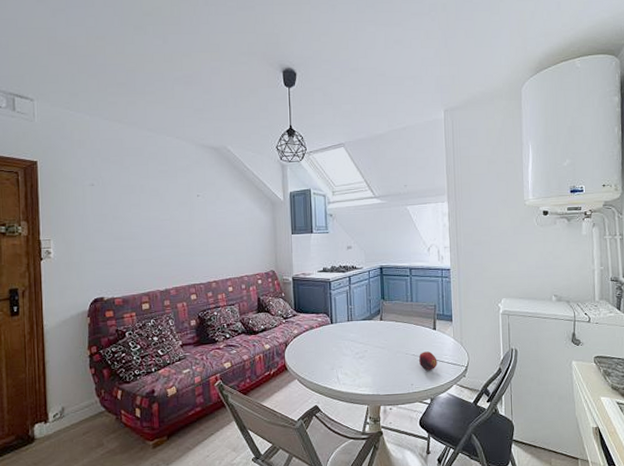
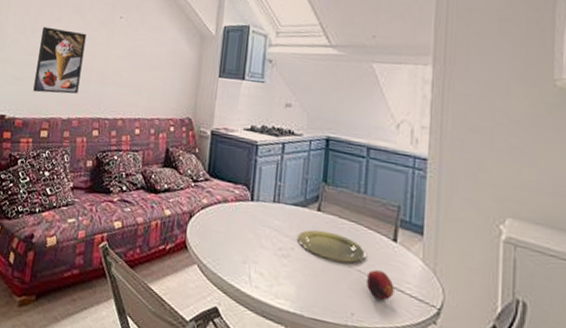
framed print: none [123,213,170,272] -> present [33,27,87,94]
plate: none [368,333,417,352] -> present [297,230,366,264]

